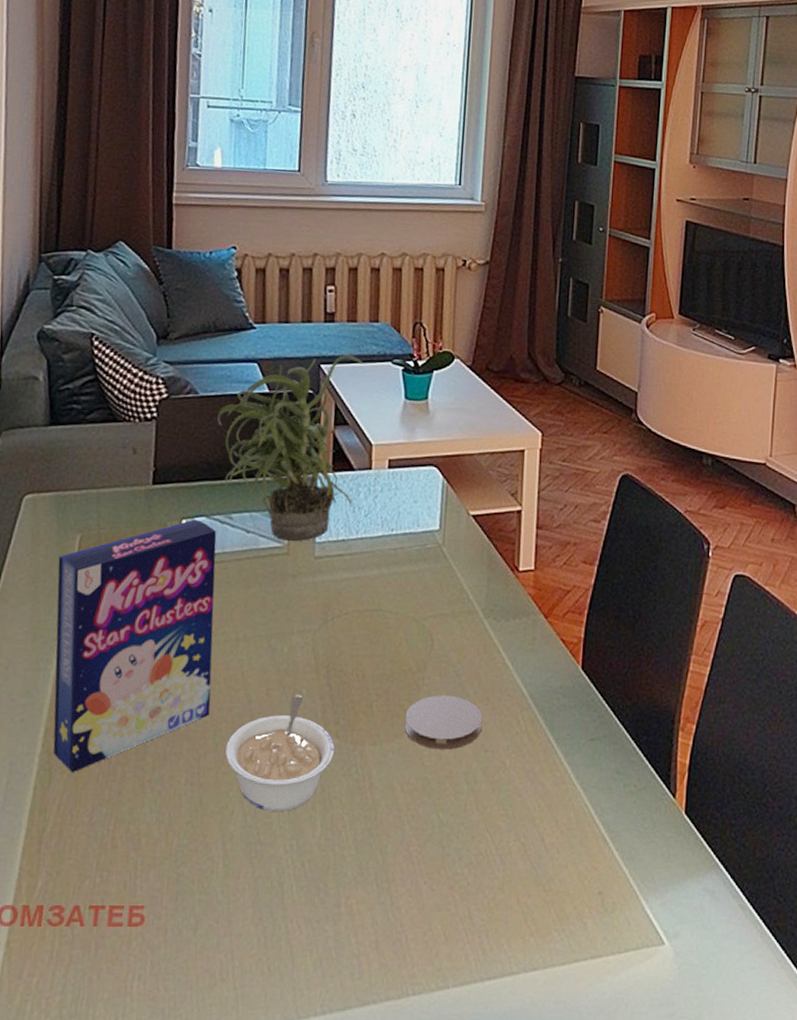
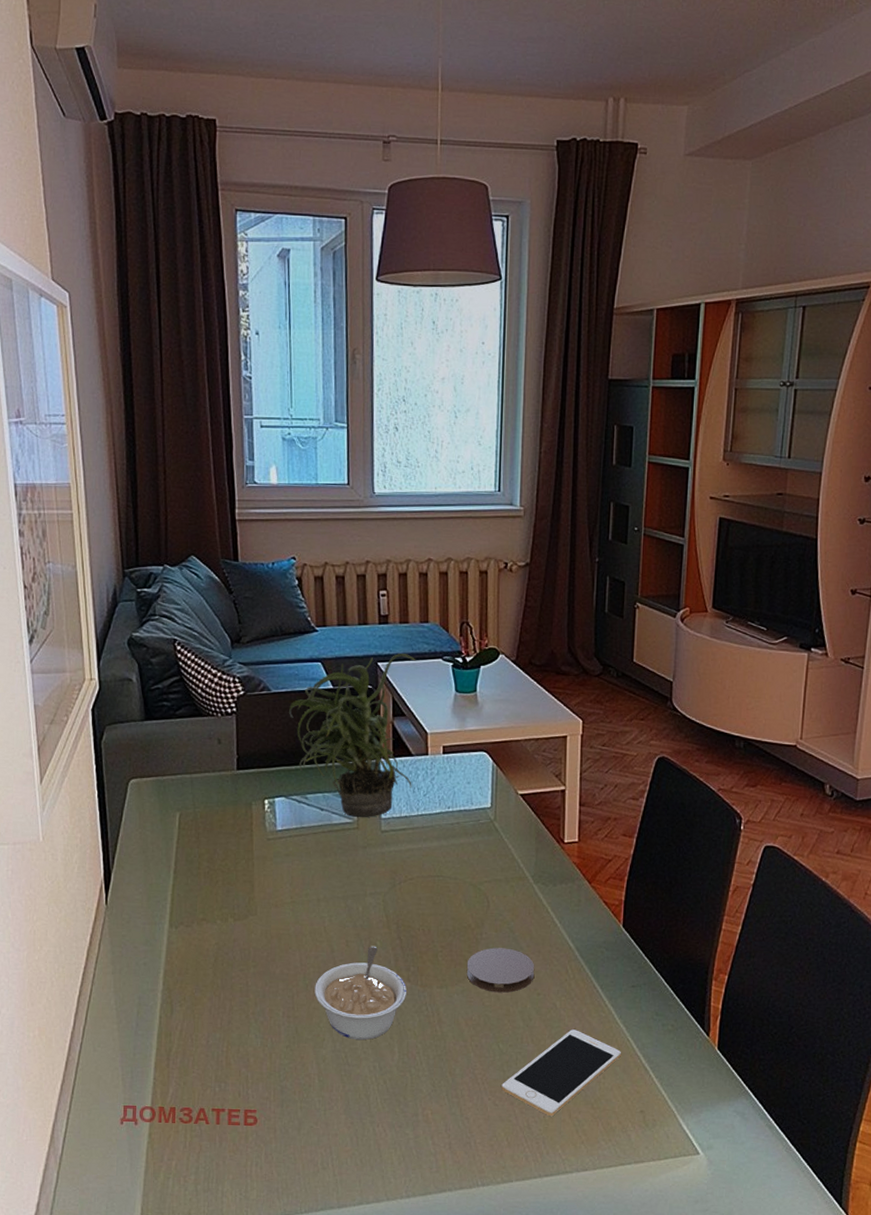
cereal box: present [53,519,217,773] -> none [163,799,299,1006]
cell phone: none [440,793,578,903] -> present [501,1029,621,1117]

